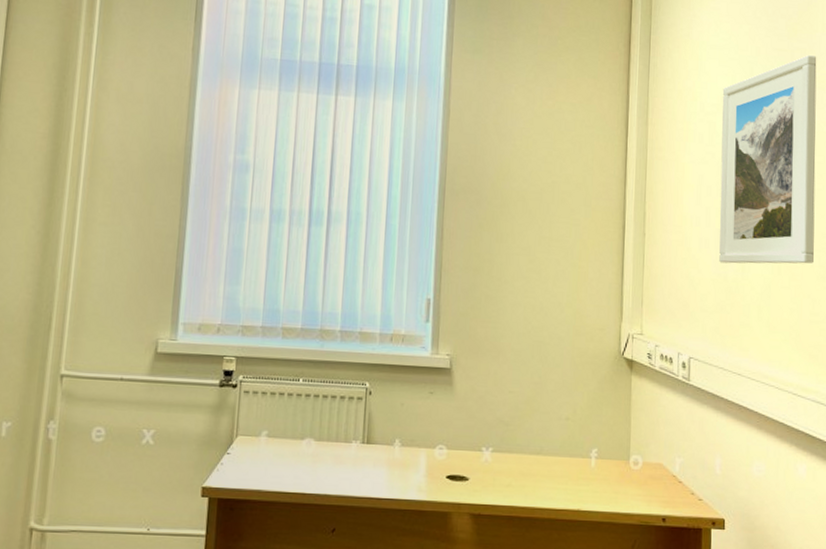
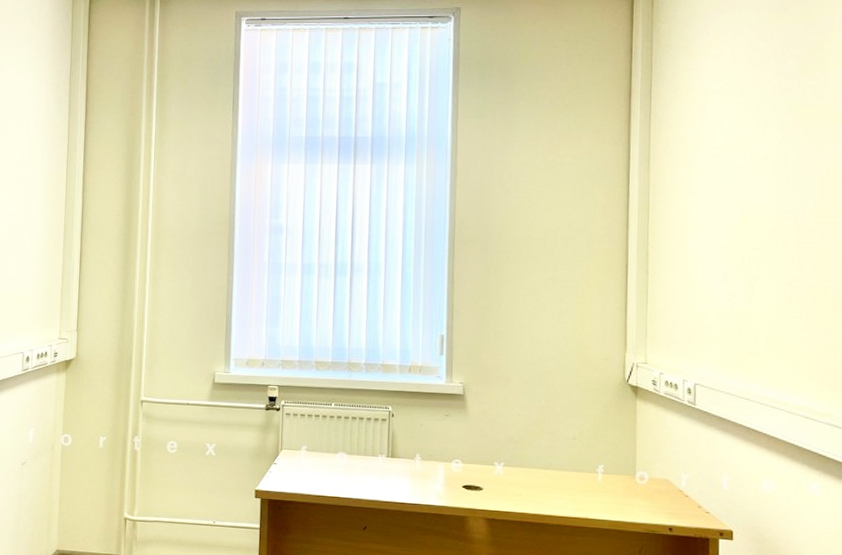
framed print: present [719,55,817,264] -> none [725,92,831,297]

